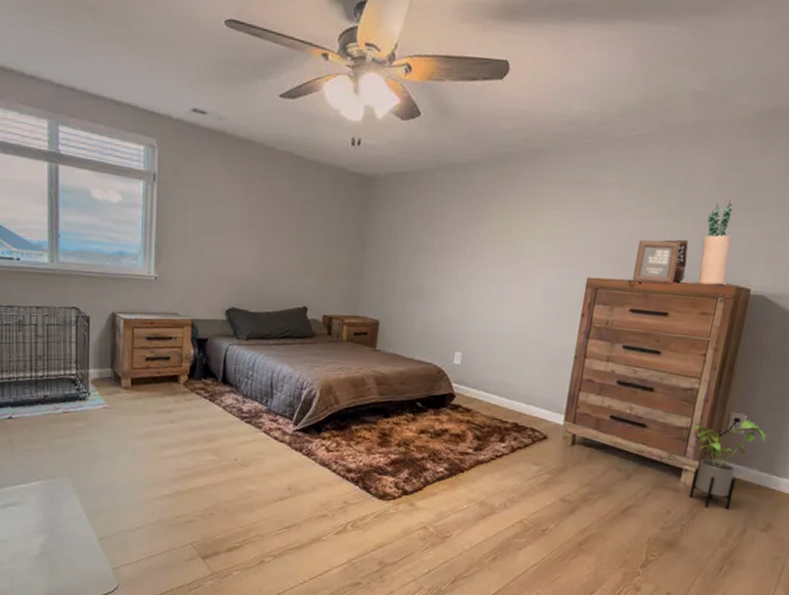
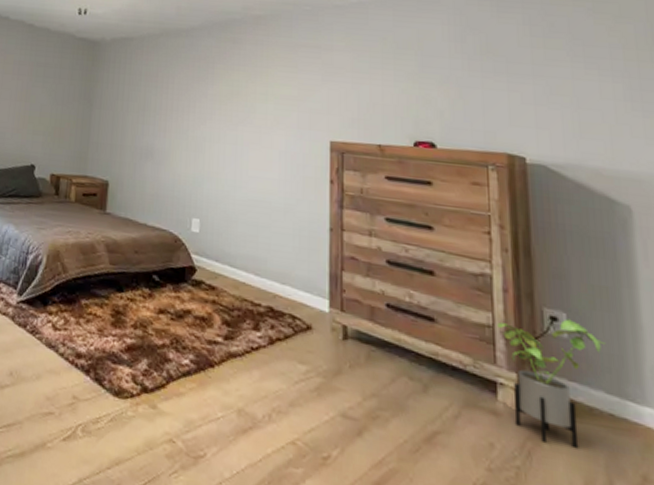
picture frame: present [631,239,680,285] -> none [381,102,431,151]
jewelry box: present [661,239,689,283] -> none [406,102,442,149]
vase: present [698,199,733,286] -> none [454,62,492,153]

